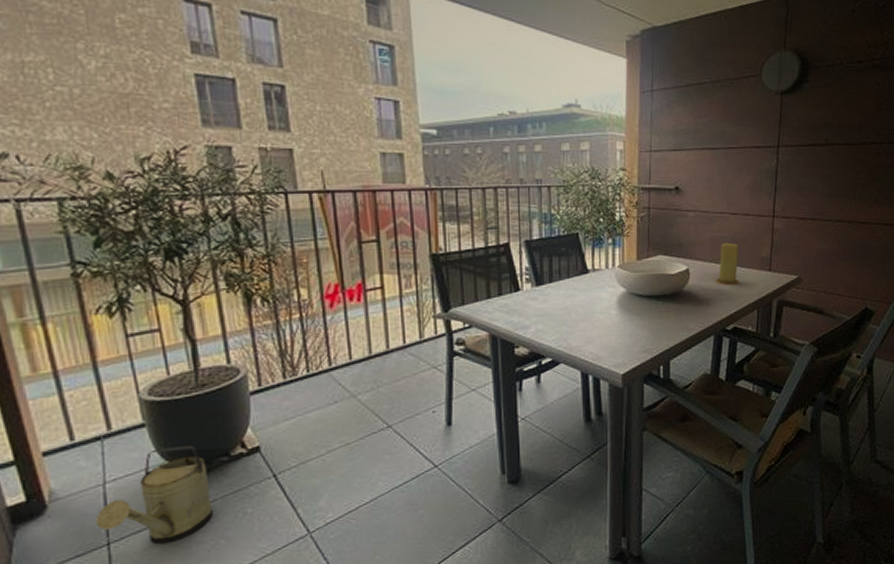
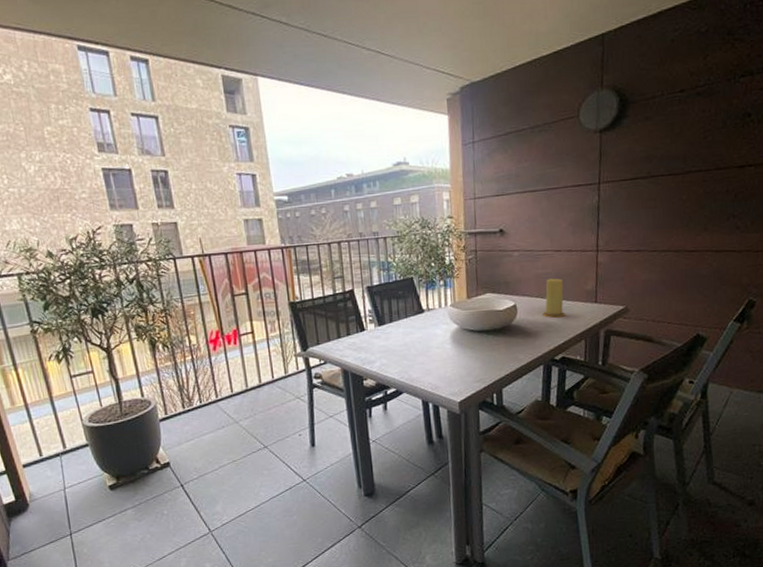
watering can: present [96,446,213,545] -> none [61,461,140,536]

